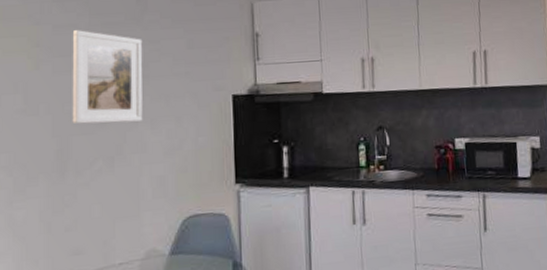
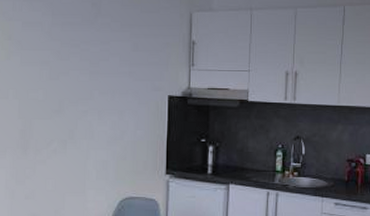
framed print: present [72,30,143,124] -> none [35,27,95,111]

